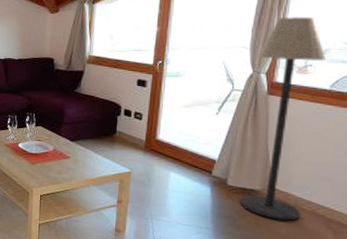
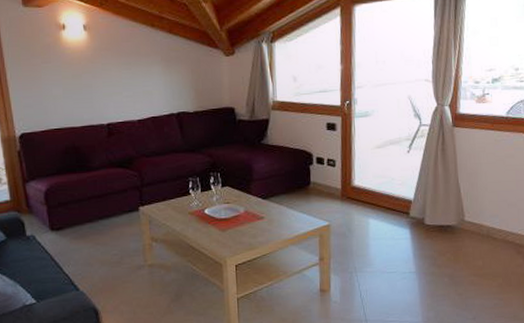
floor lamp: present [239,16,327,221] -> none [438,44,501,253]

